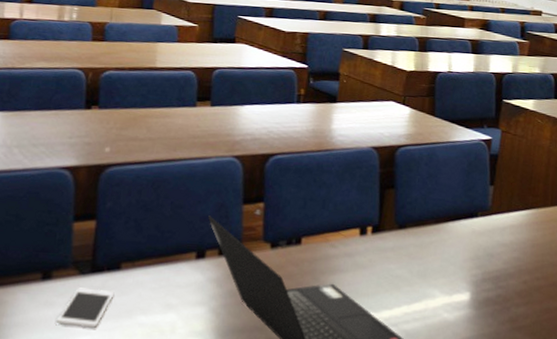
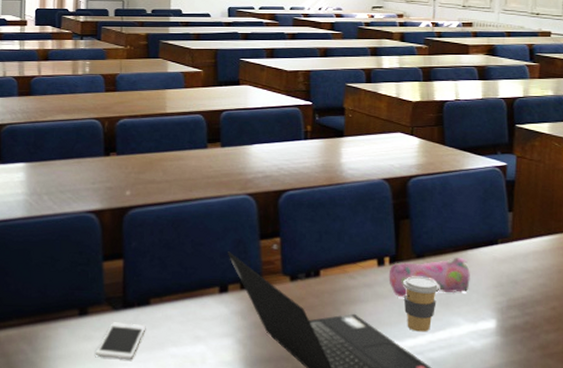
pencil case: none [369,229,449,269] -> present [388,258,470,298]
coffee cup: none [383,246,418,304] -> present [403,276,439,332]

